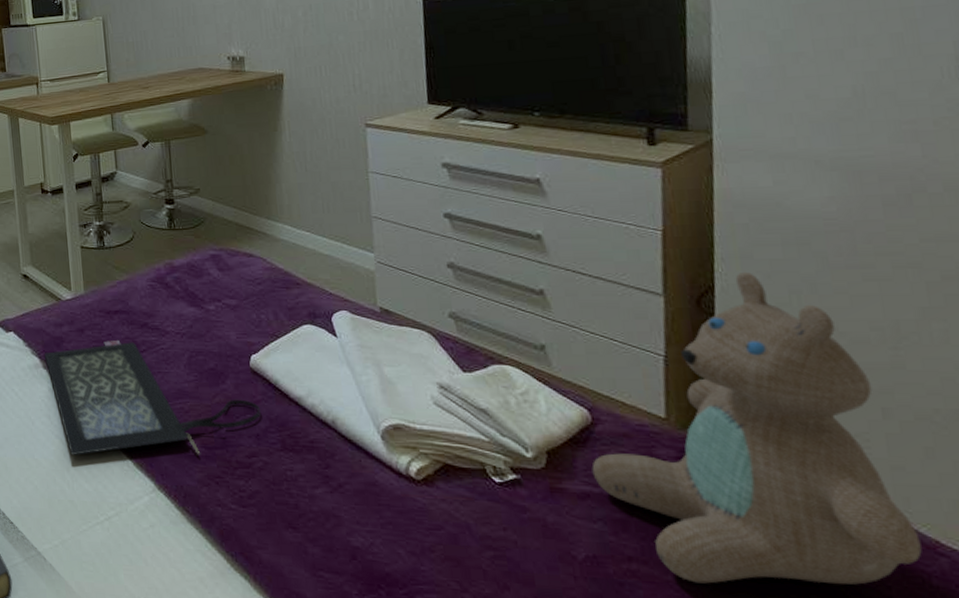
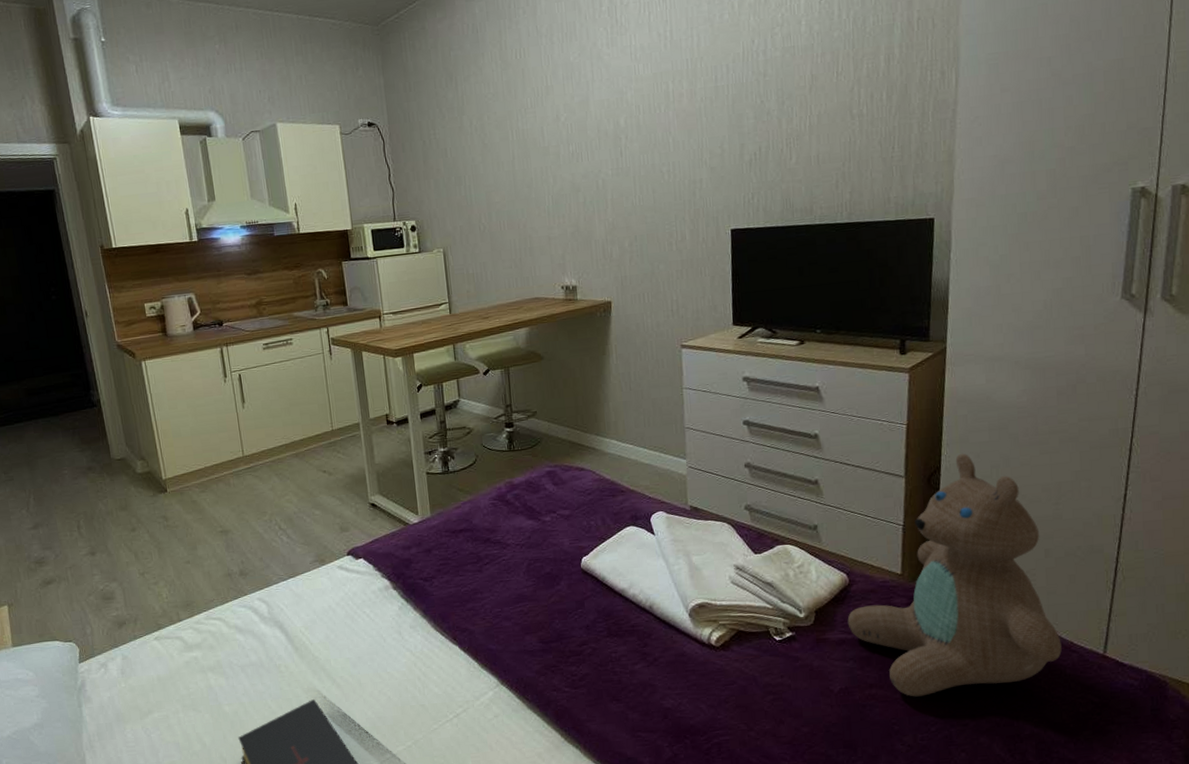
clutch bag: present [44,341,261,456] -> none [393,556,590,665]

